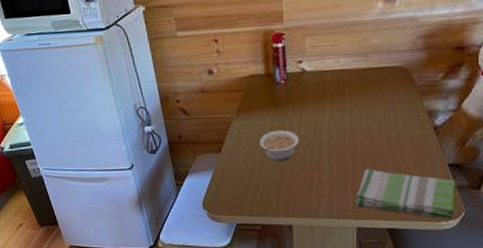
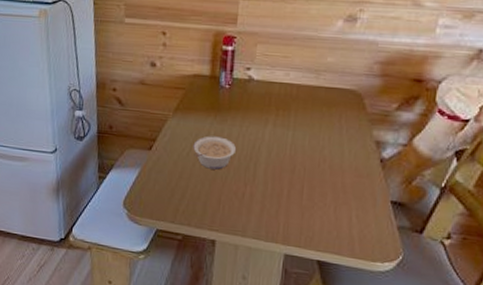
dish towel: present [355,169,456,219] -> none [285,192,397,261]

